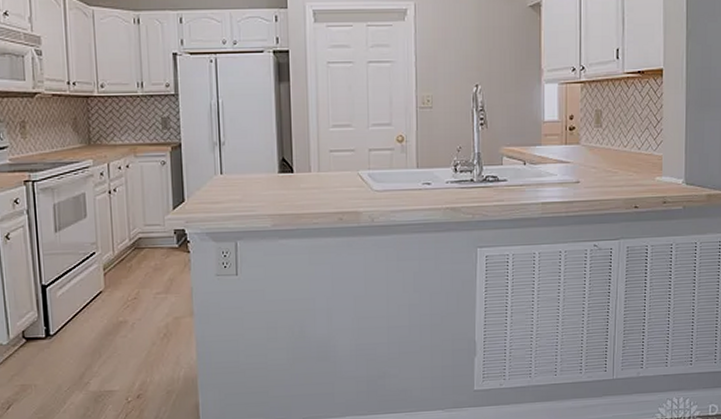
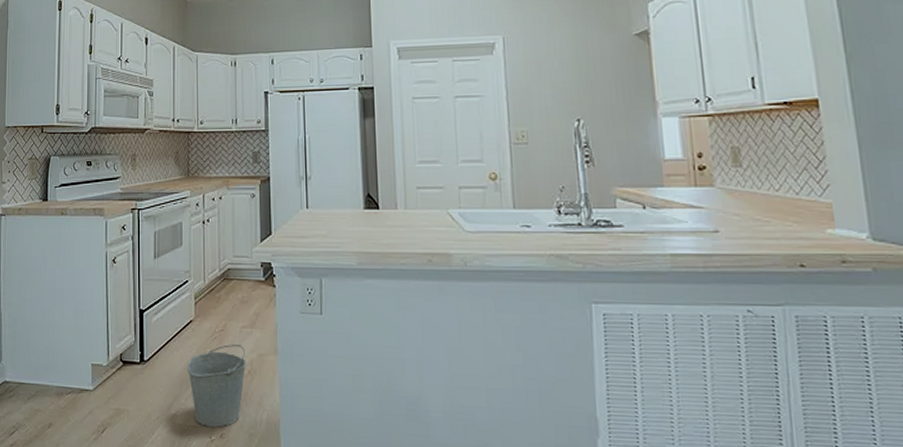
bucket: none [99,311,162,390] -> present [187,344,246,428]

